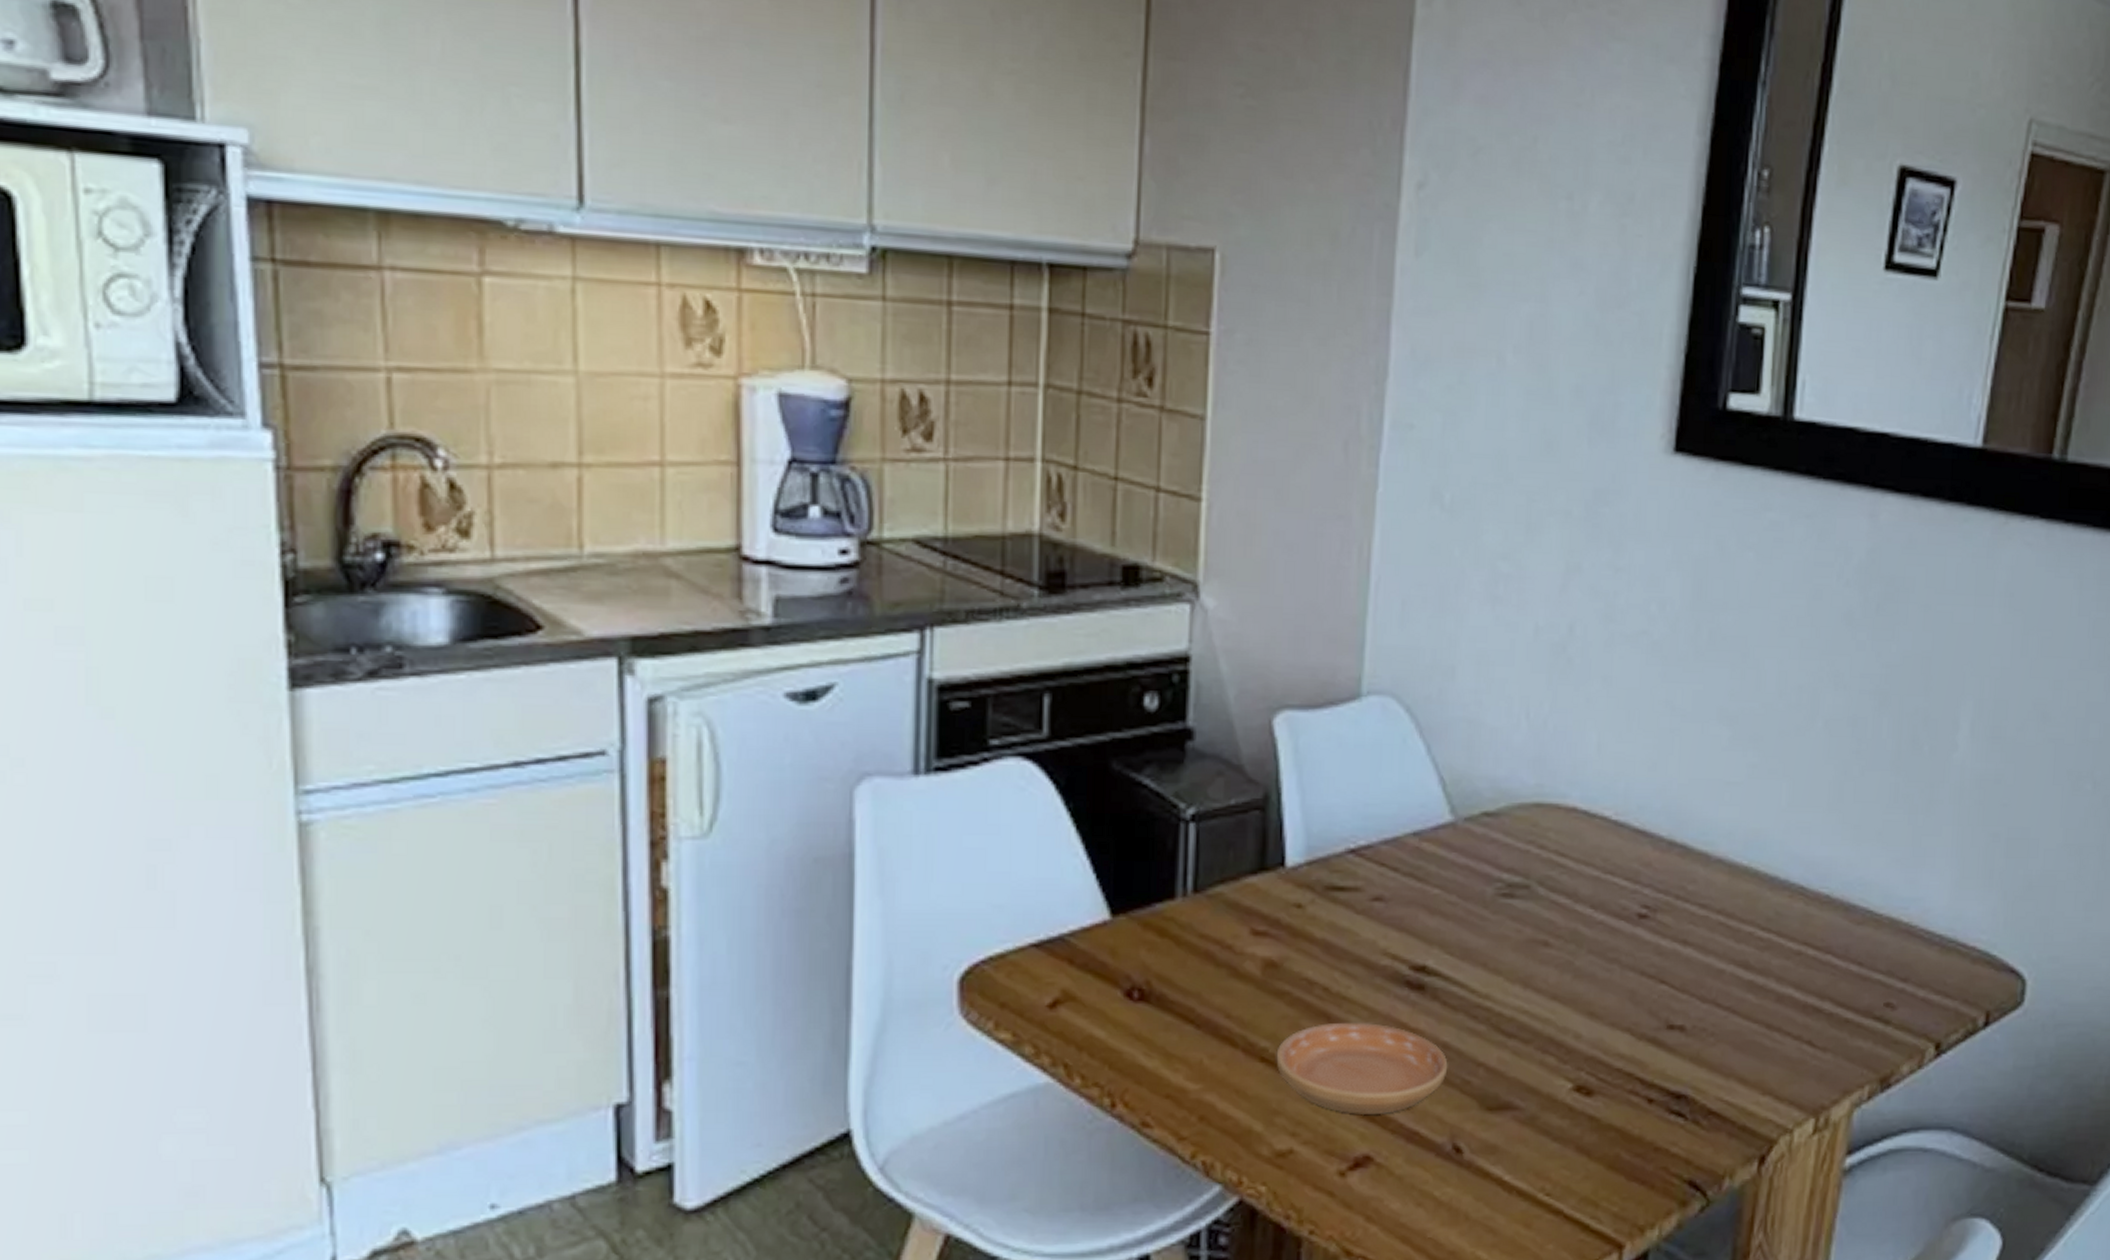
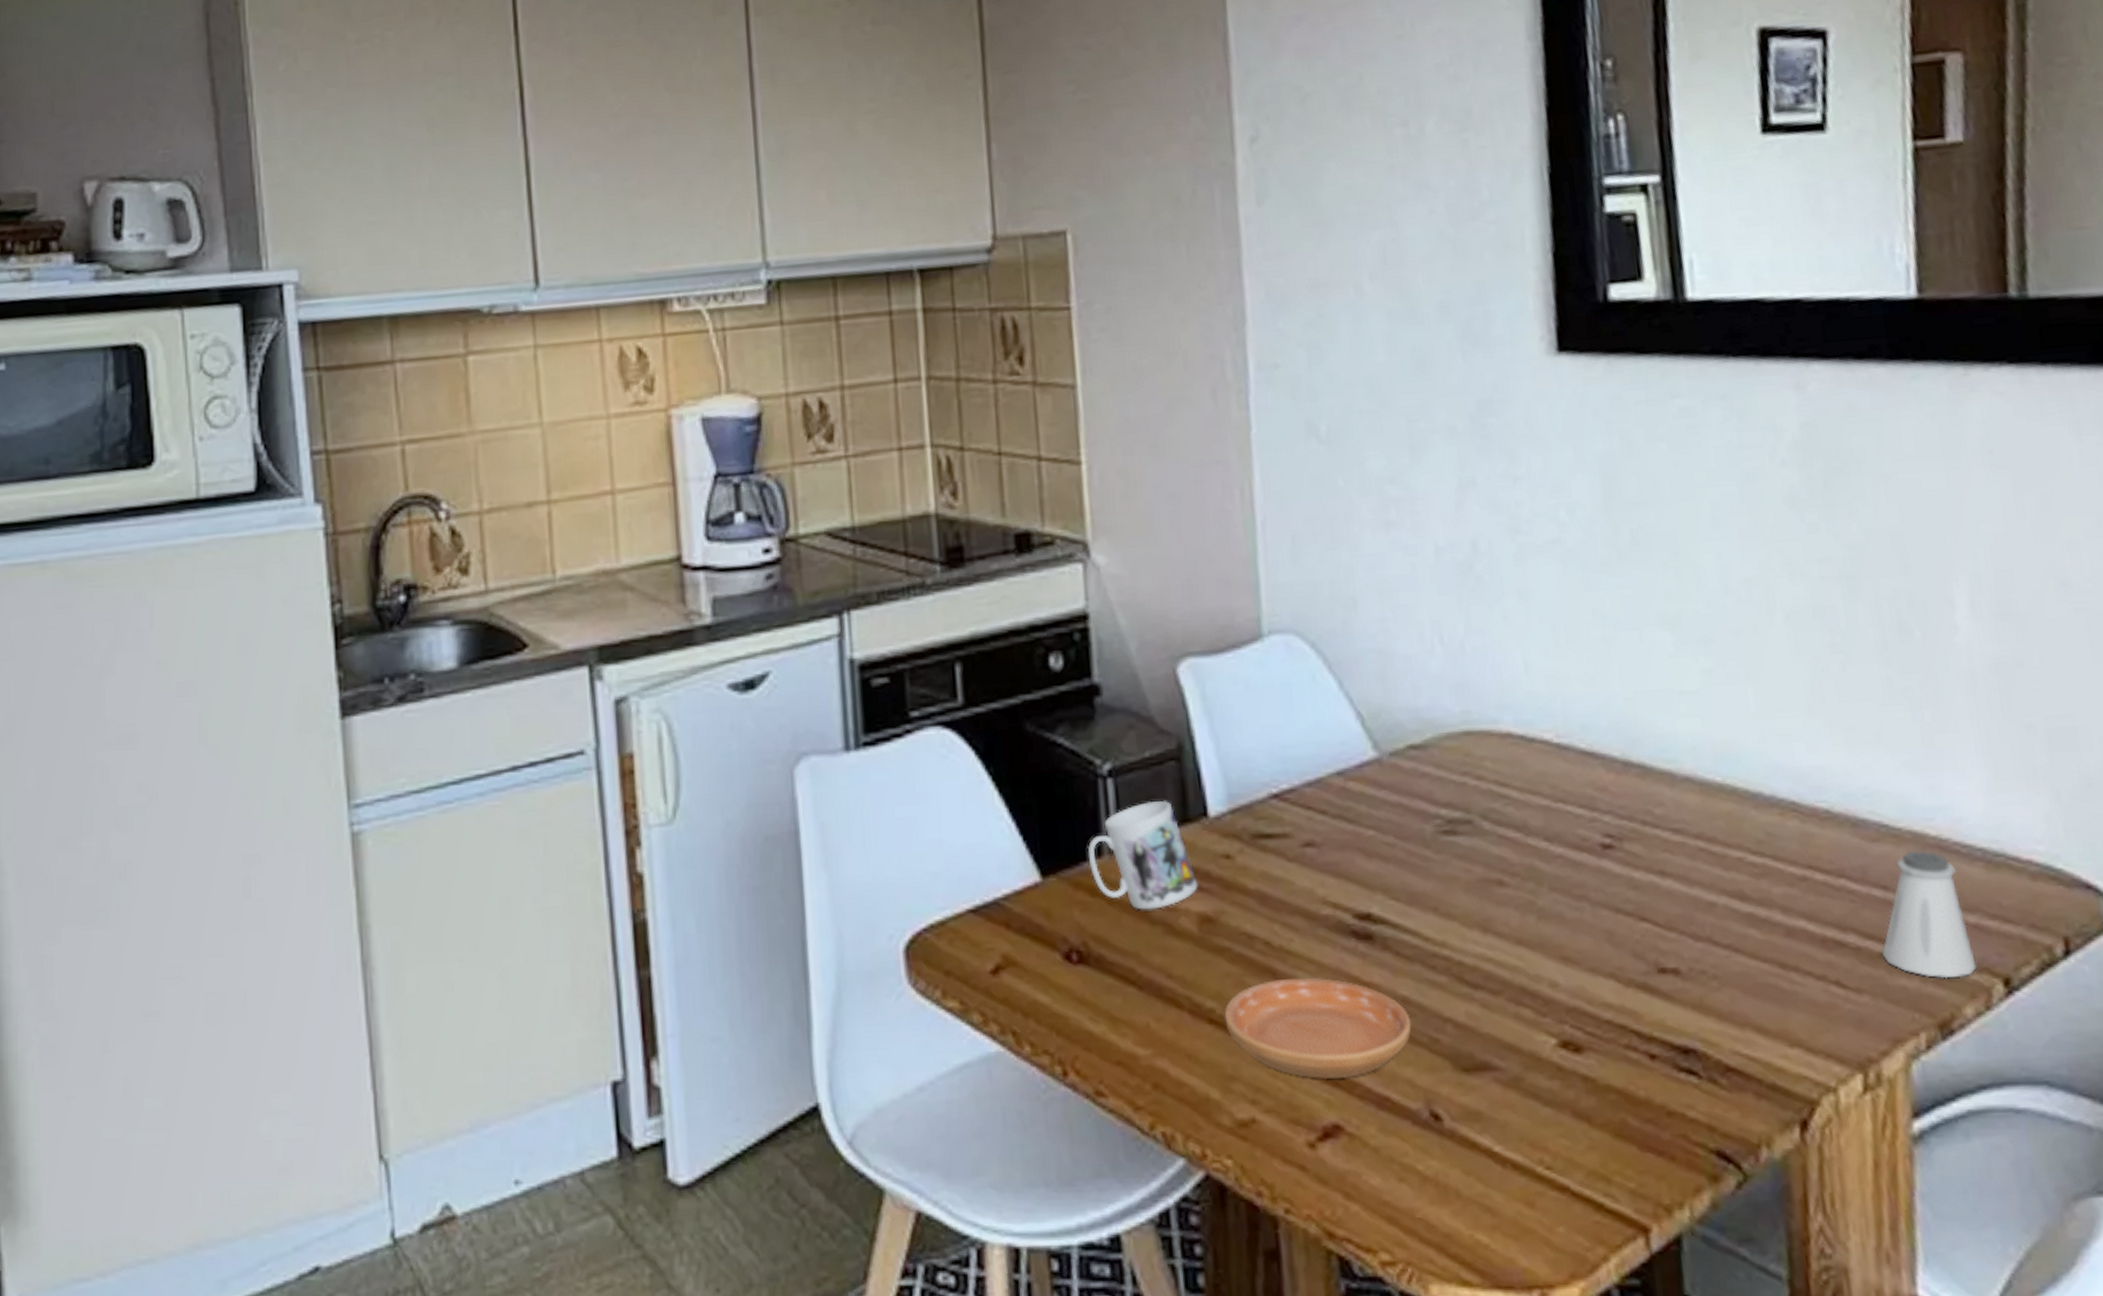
mug: none [1161,847,1267,953] -> present [1087,800,1198,910]
saltshaker: none [1848,933,1918,1042] -> present [1882,850,1977,979]

